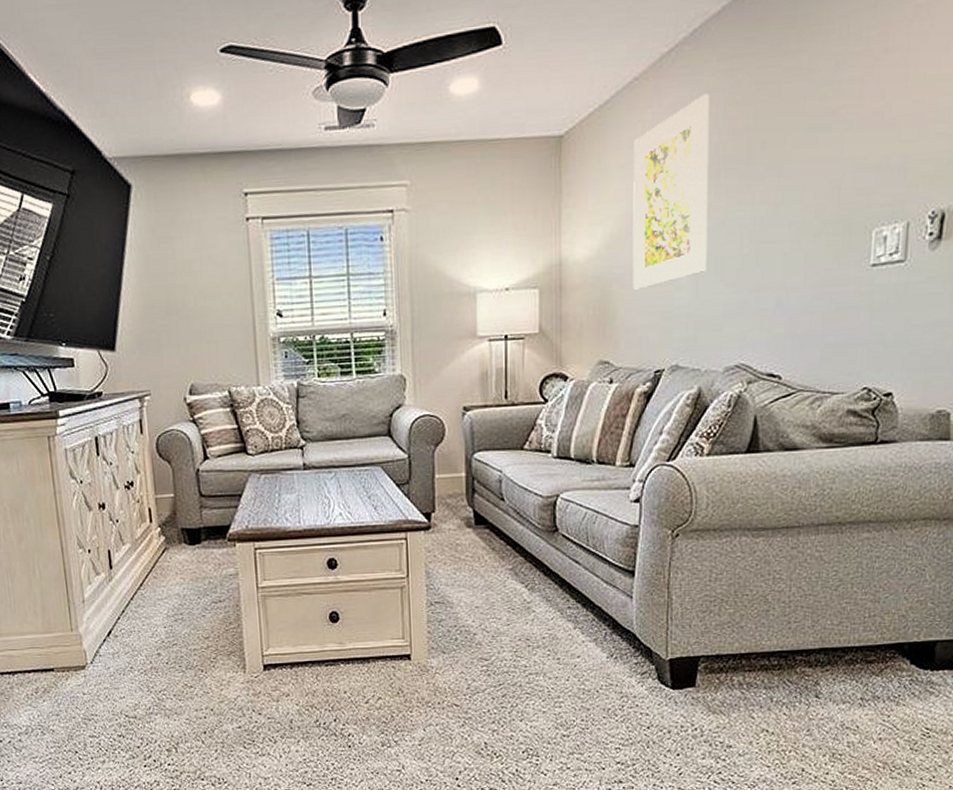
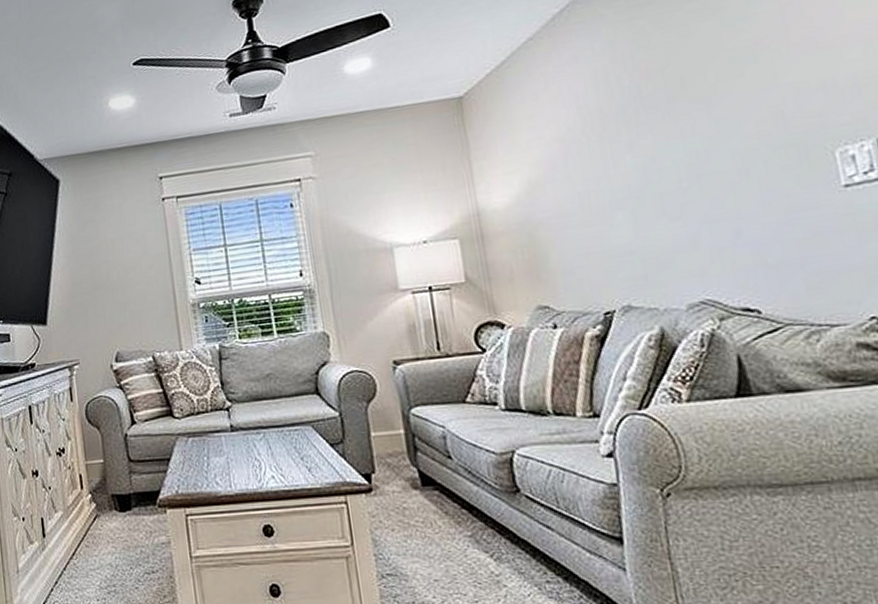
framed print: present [632,93,709,290] -> none [538,42,644,232]

